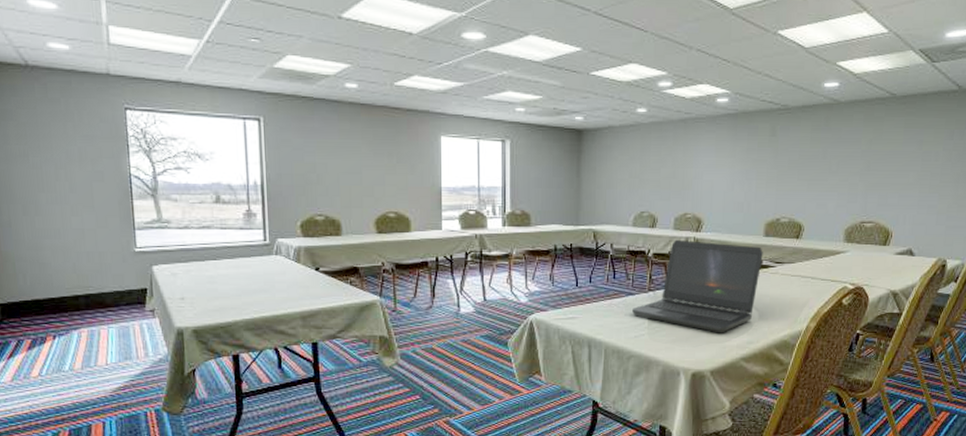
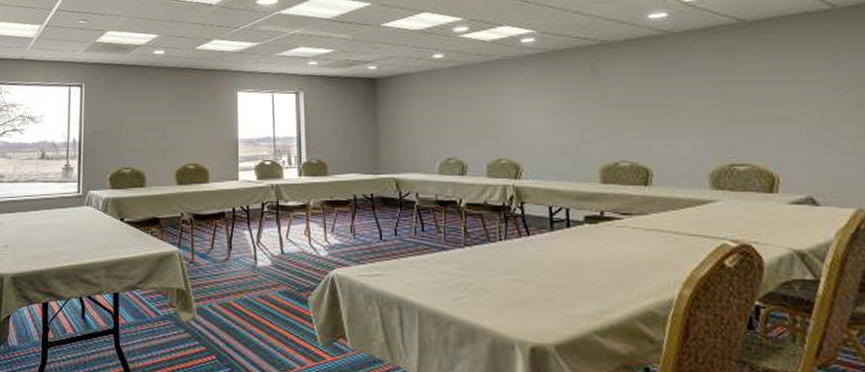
laptop computer: present [632,239,763,333] -> none [447,187,604,299]

